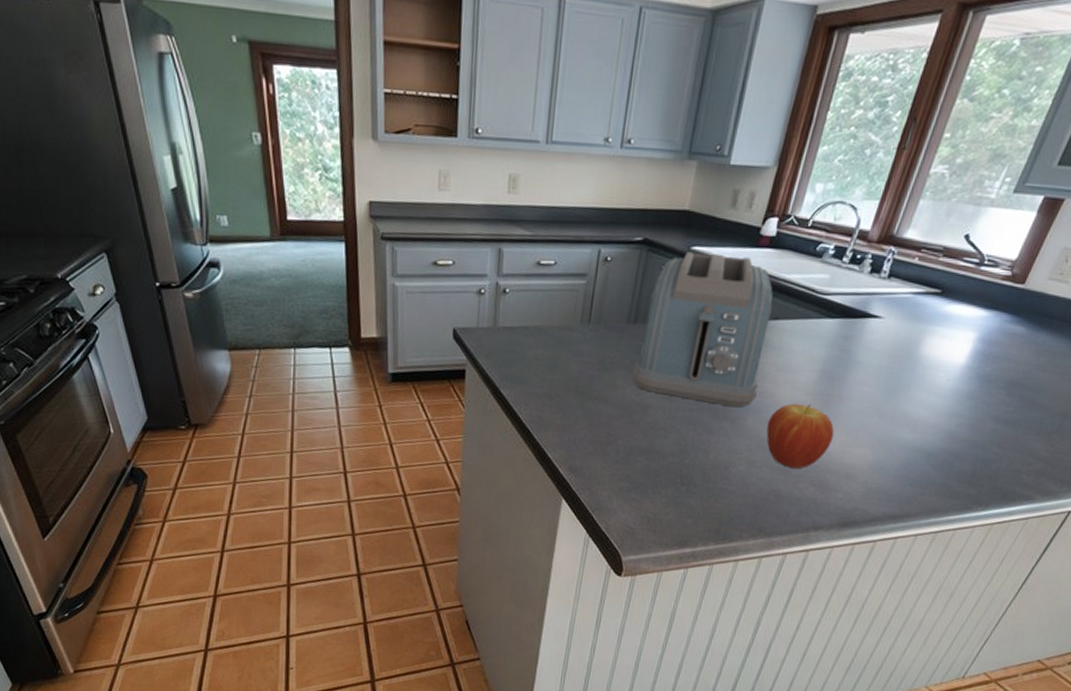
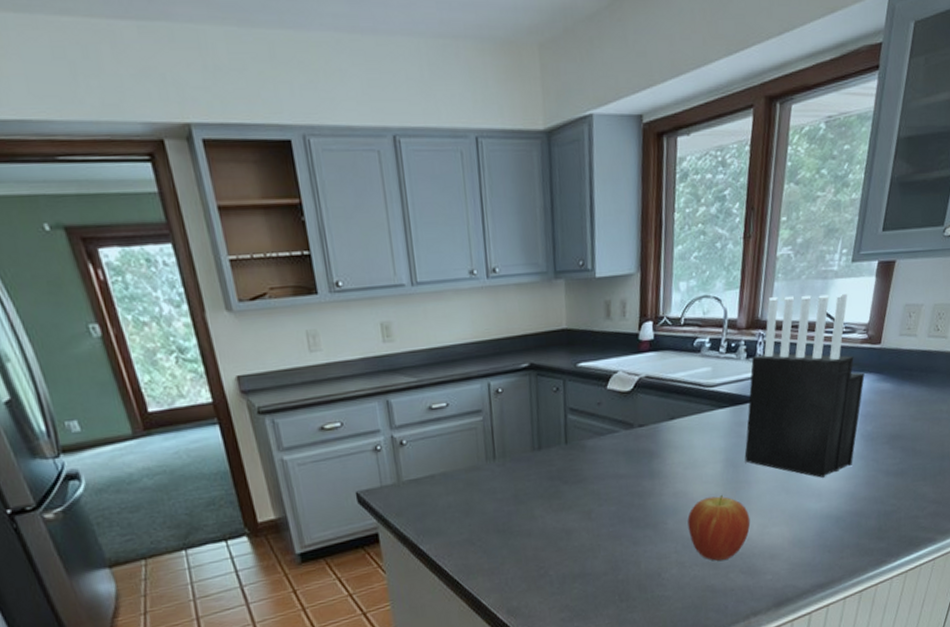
toaster: present [632,251,773,408] -> none [548,364,671,516]
knife block: none [842,215,999,409] -> present [744,294,865,478]

